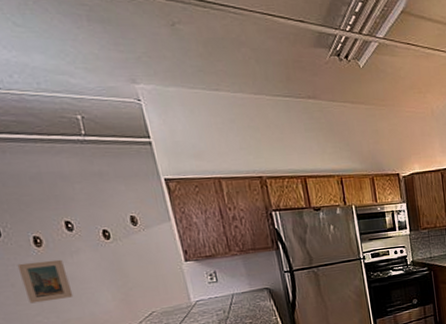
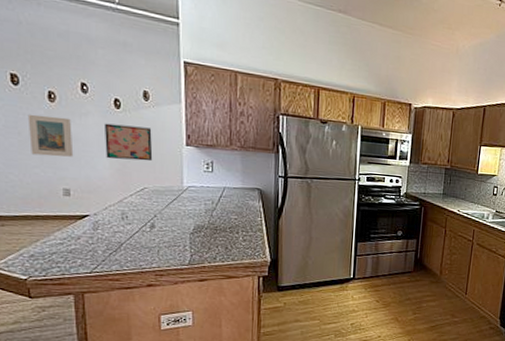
wall art: none [97,251,155,291] -> present [104,123,153,162]

